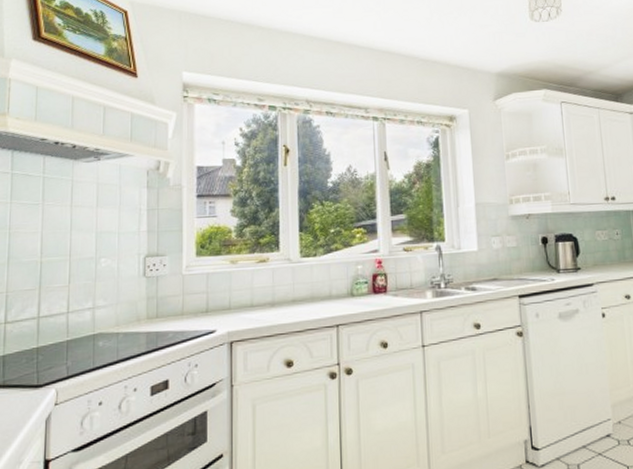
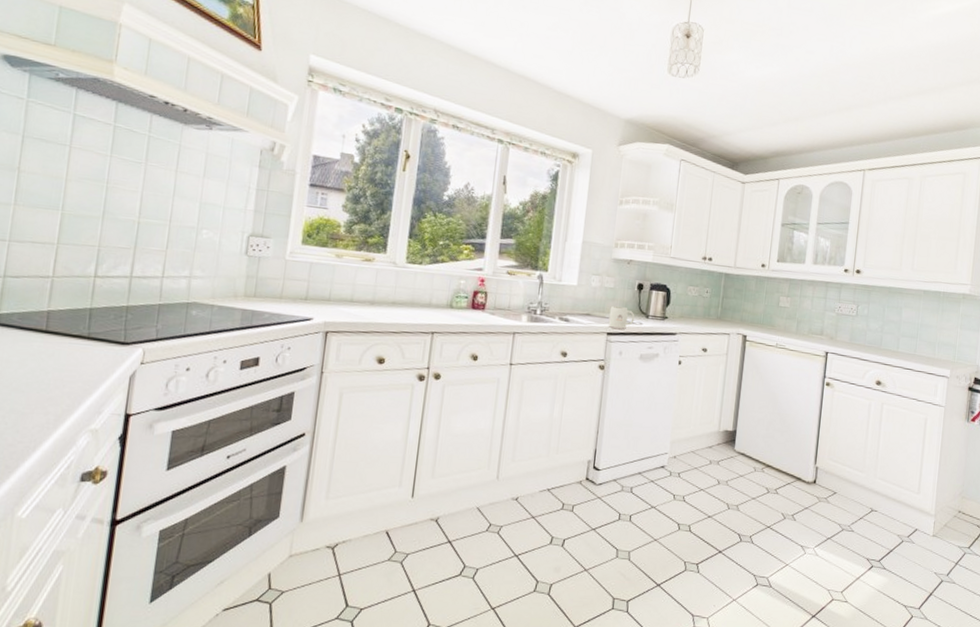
mug: none [517,264,545,290] -> present [608,305,635,330]

